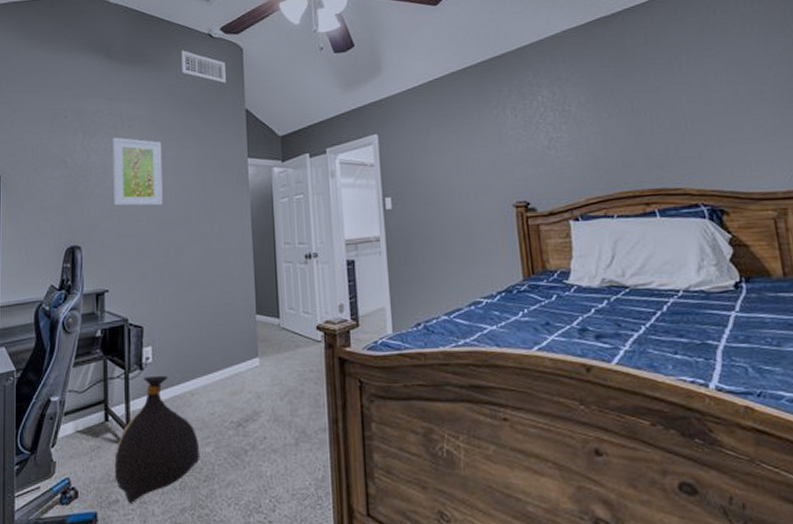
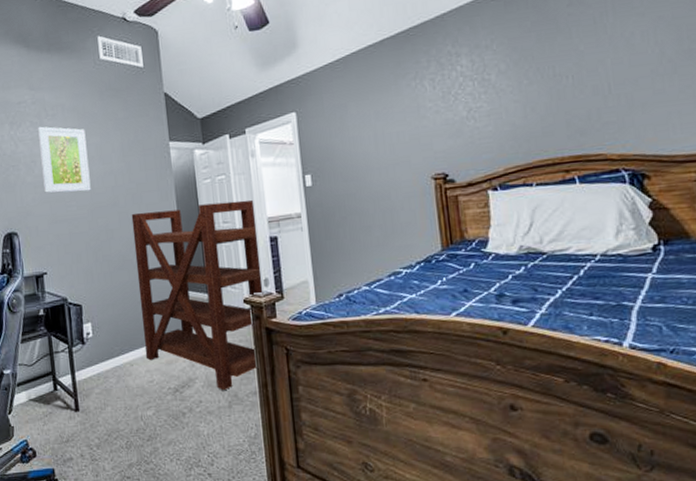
bag: present [114,375,199,503] -> none [65,348,142,460]
bookshelf: none [203,221,338,425] -> present [131,199,264,390]

